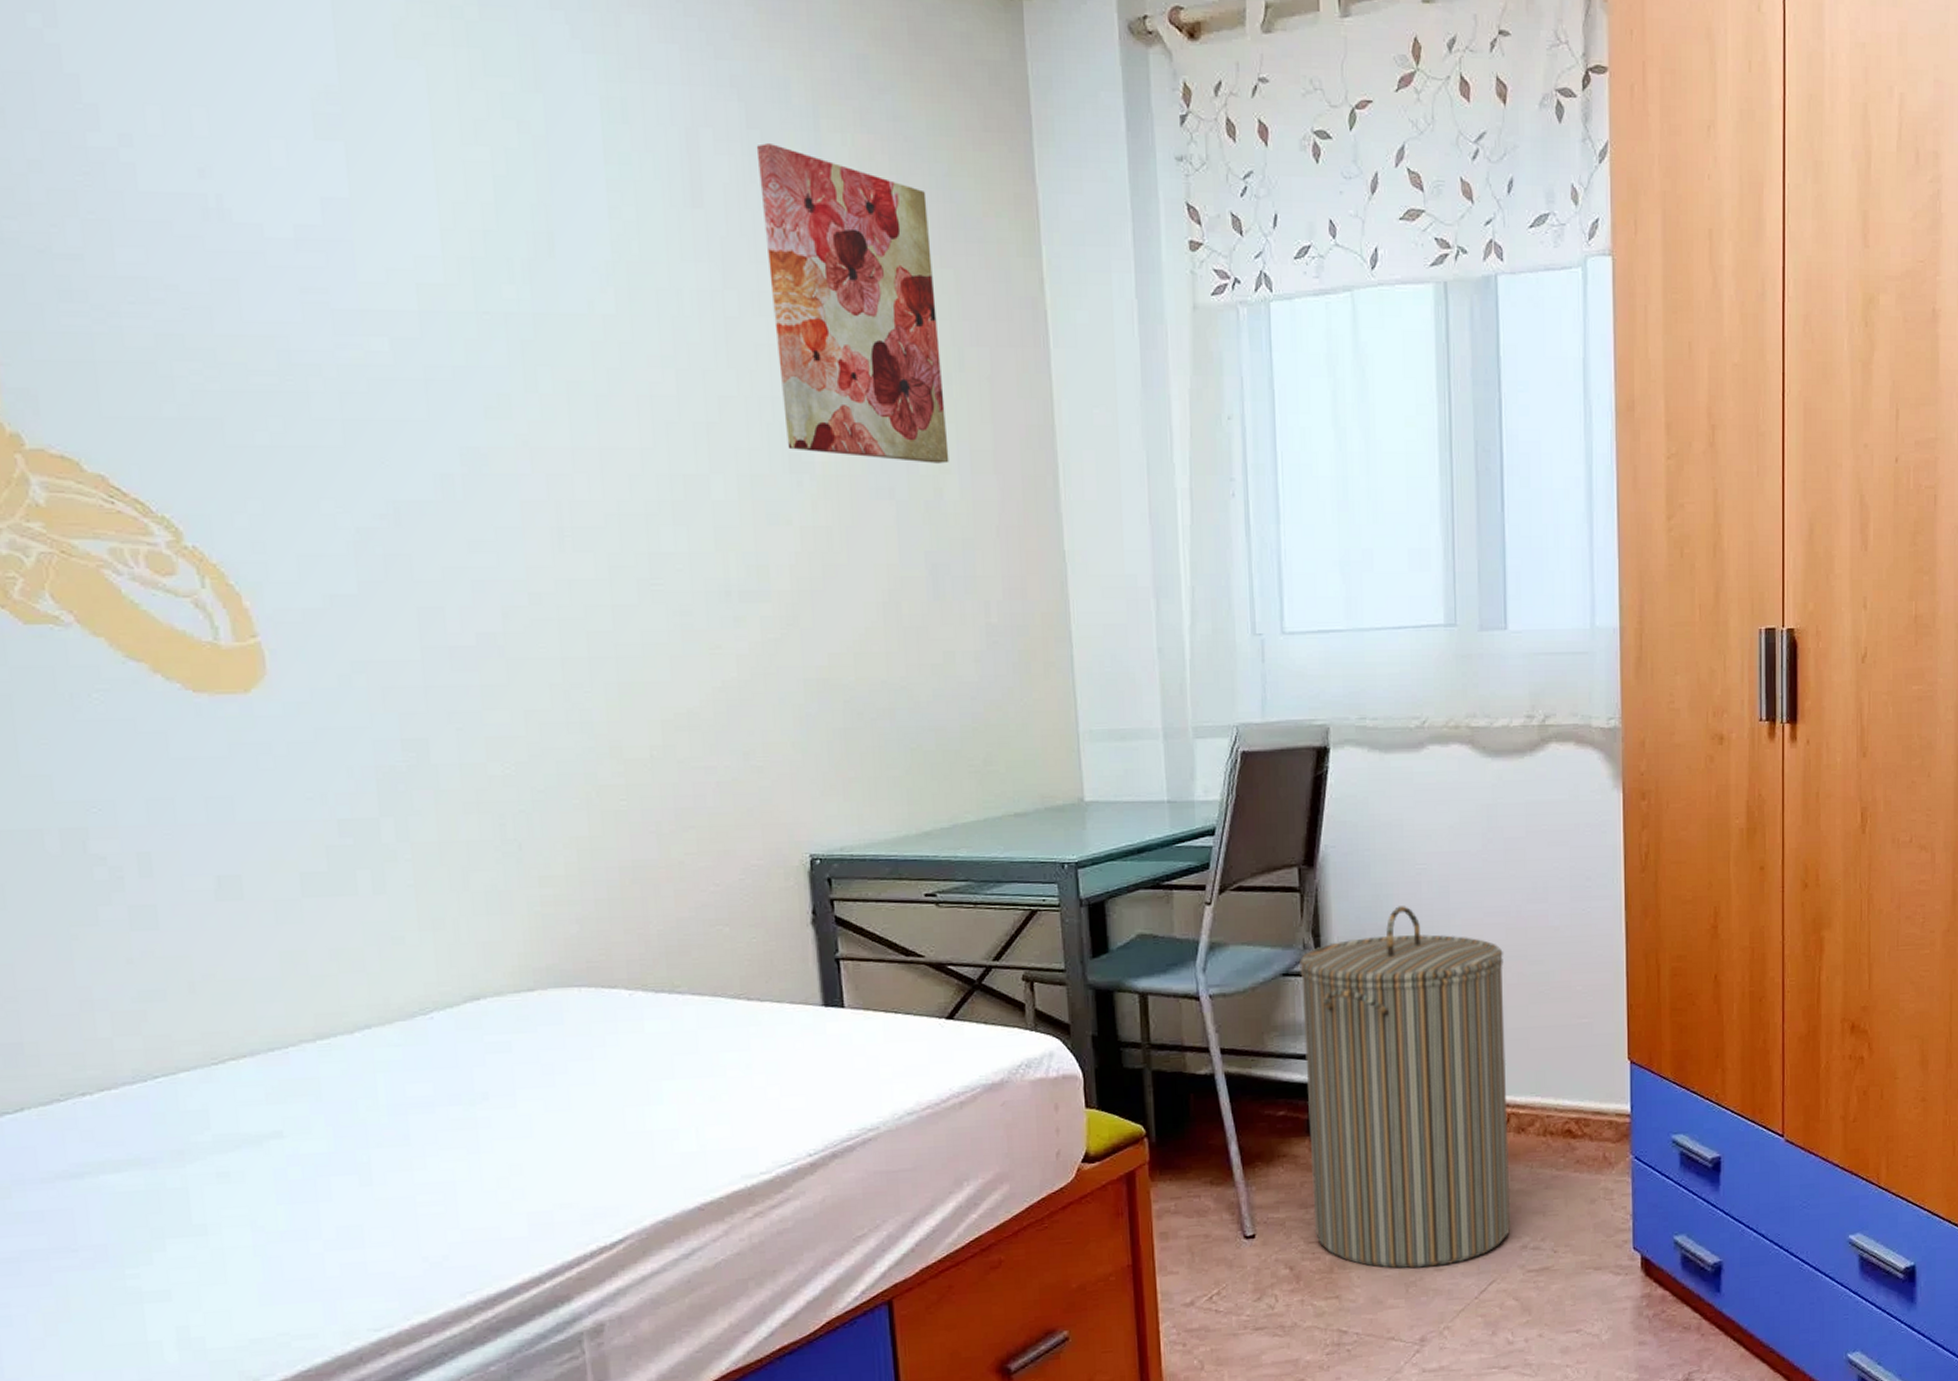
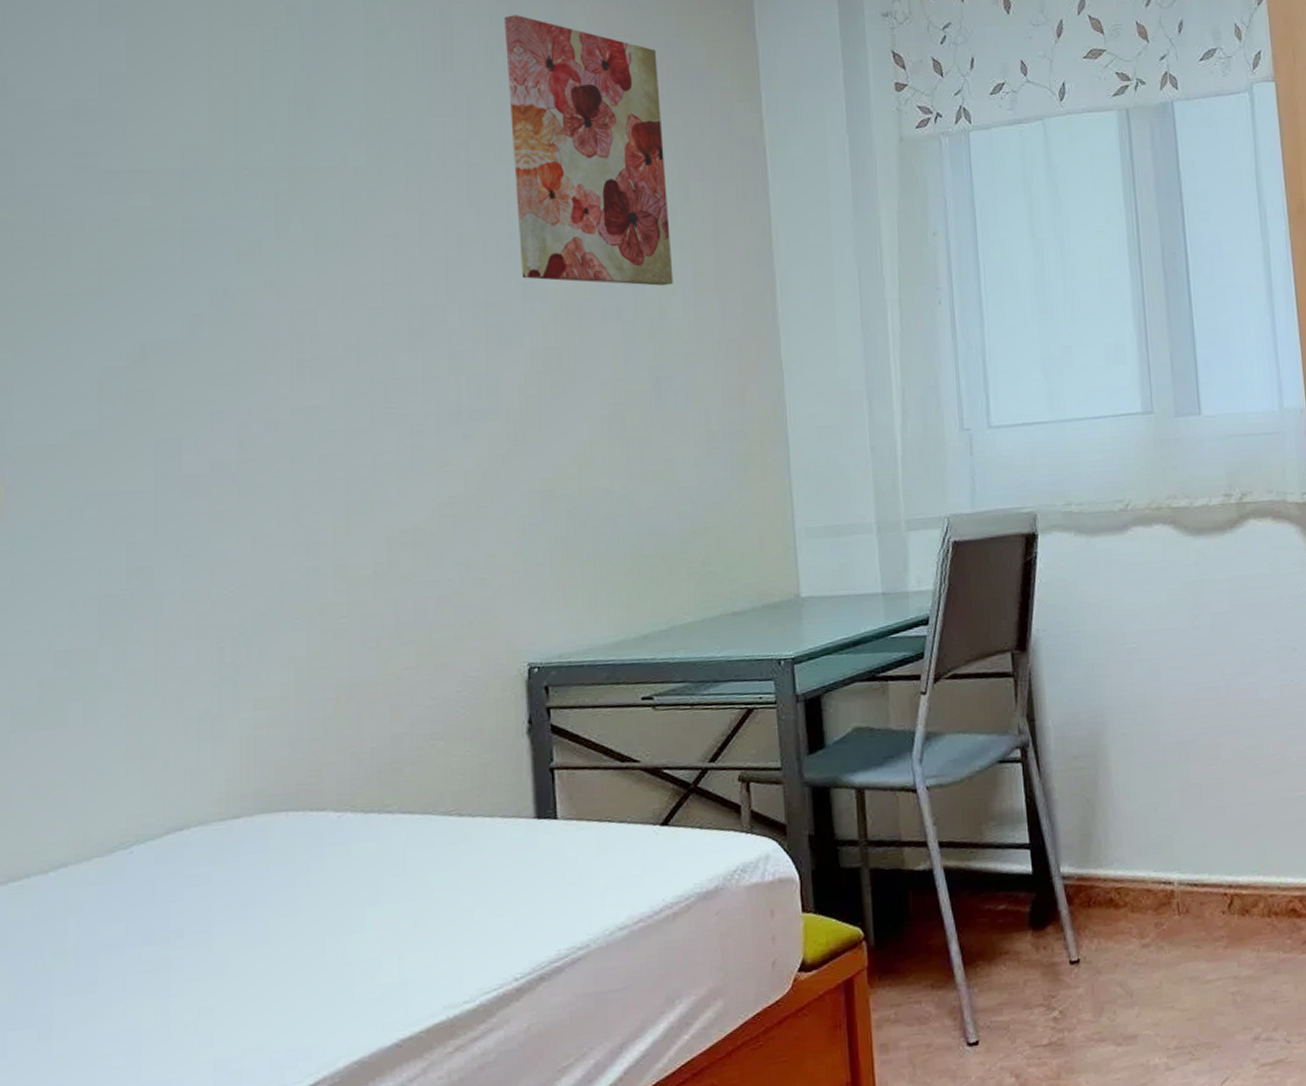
laundry hamper: present [1299,906,1511,1269] -> none [1015,686,1241,1070]

